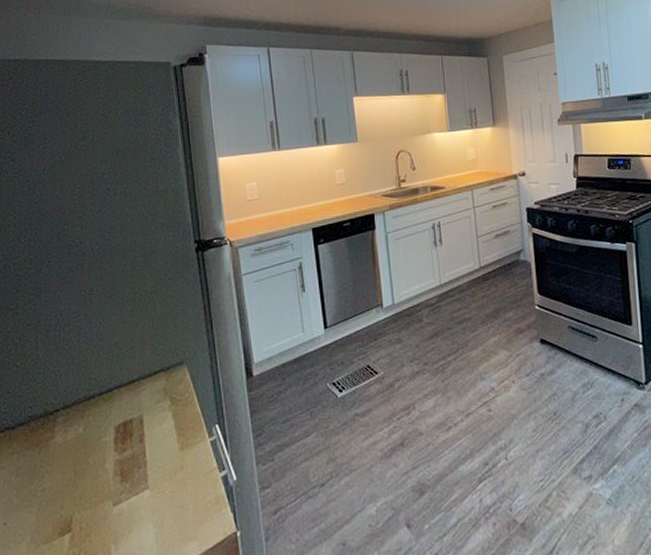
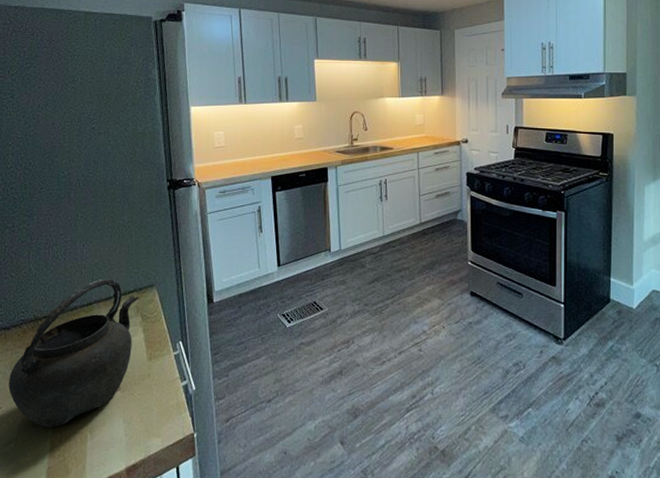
kettle: none [15,359,167,542] -> present [8,278,139,427]

